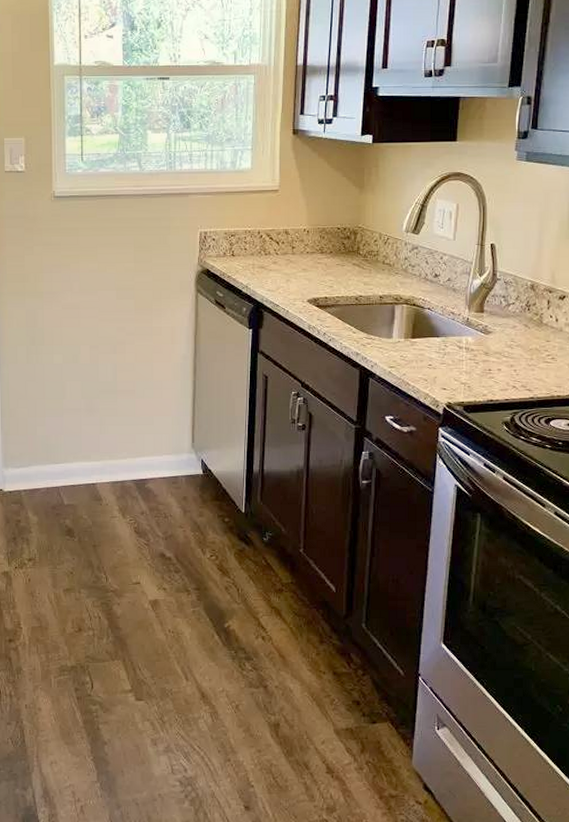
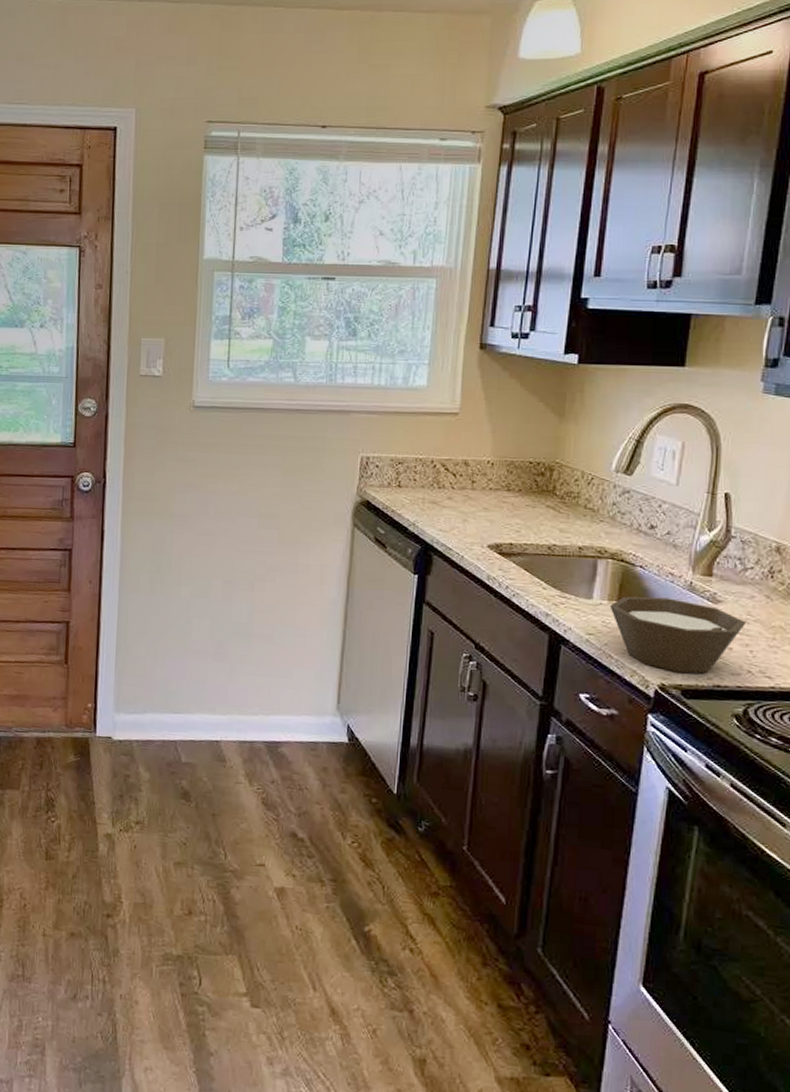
bowl: none [406,333,511,393] -> present [609,596,747,674]

